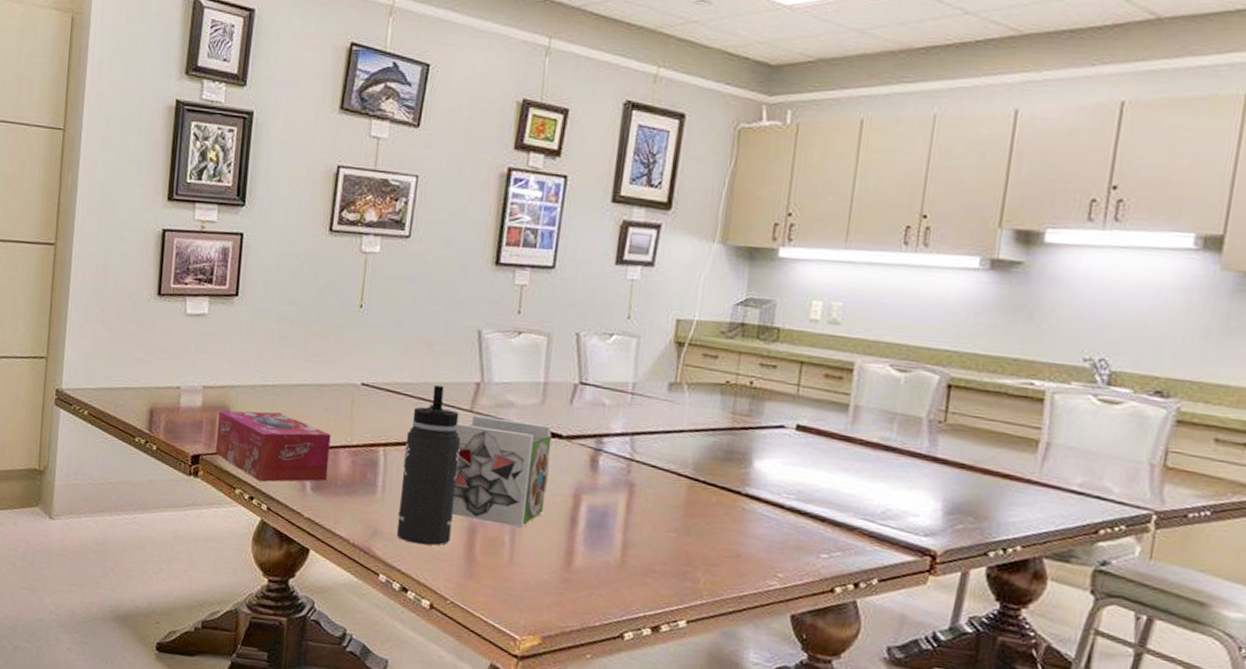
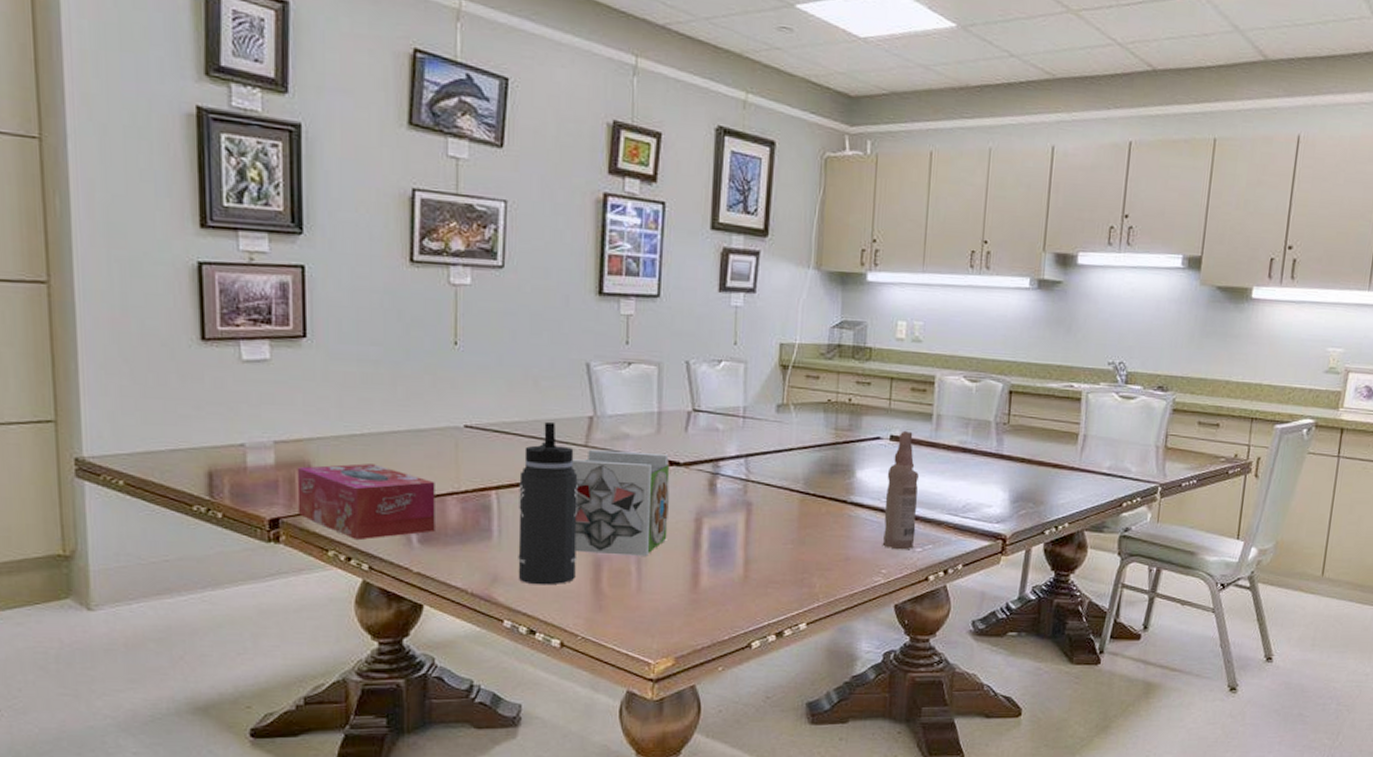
bottle: none [780,420,829,555] -> present [882,430,919,550]

